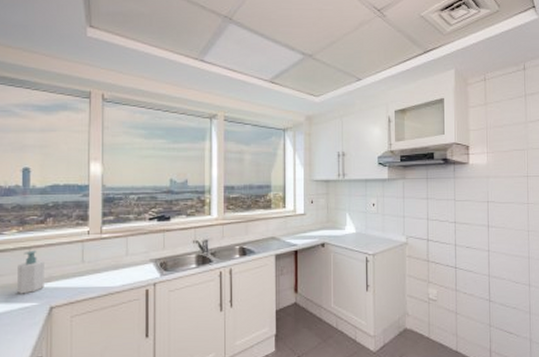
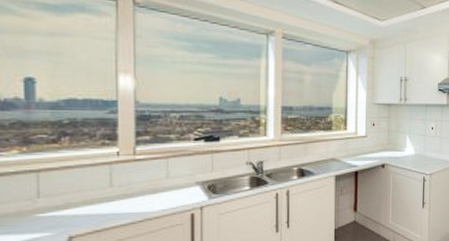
soap bottle: present [17,250,44,294] -> none [21,174,60,224]

